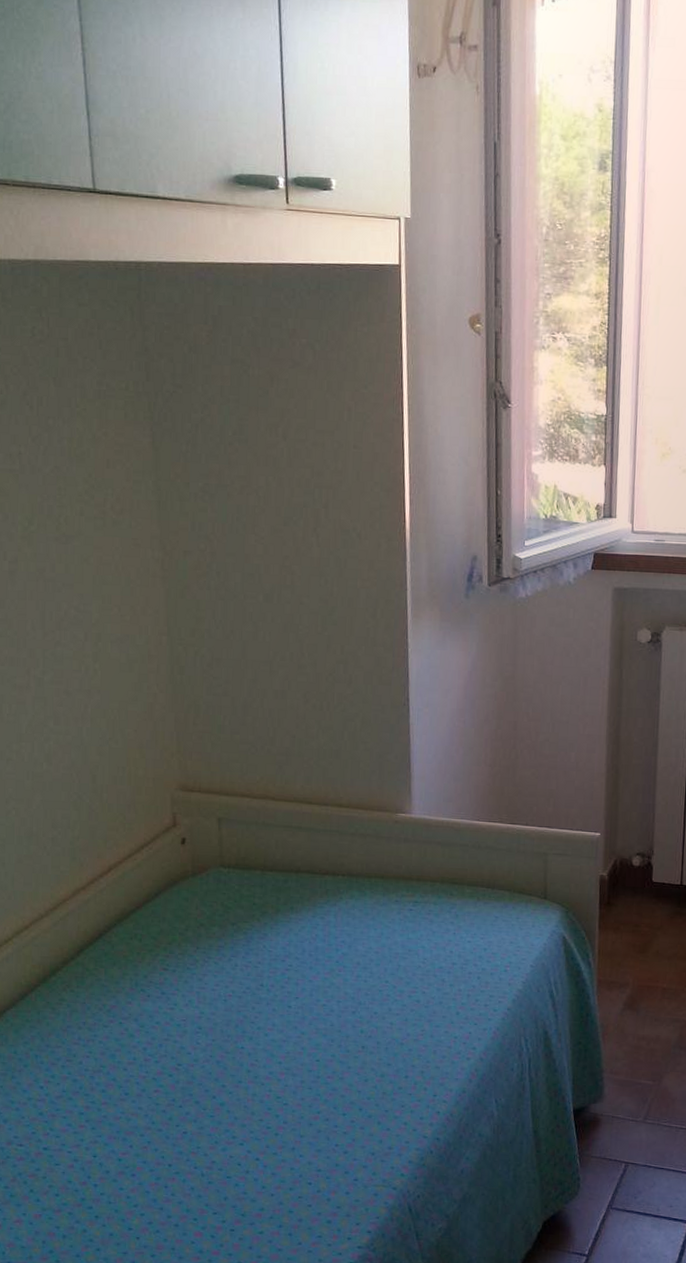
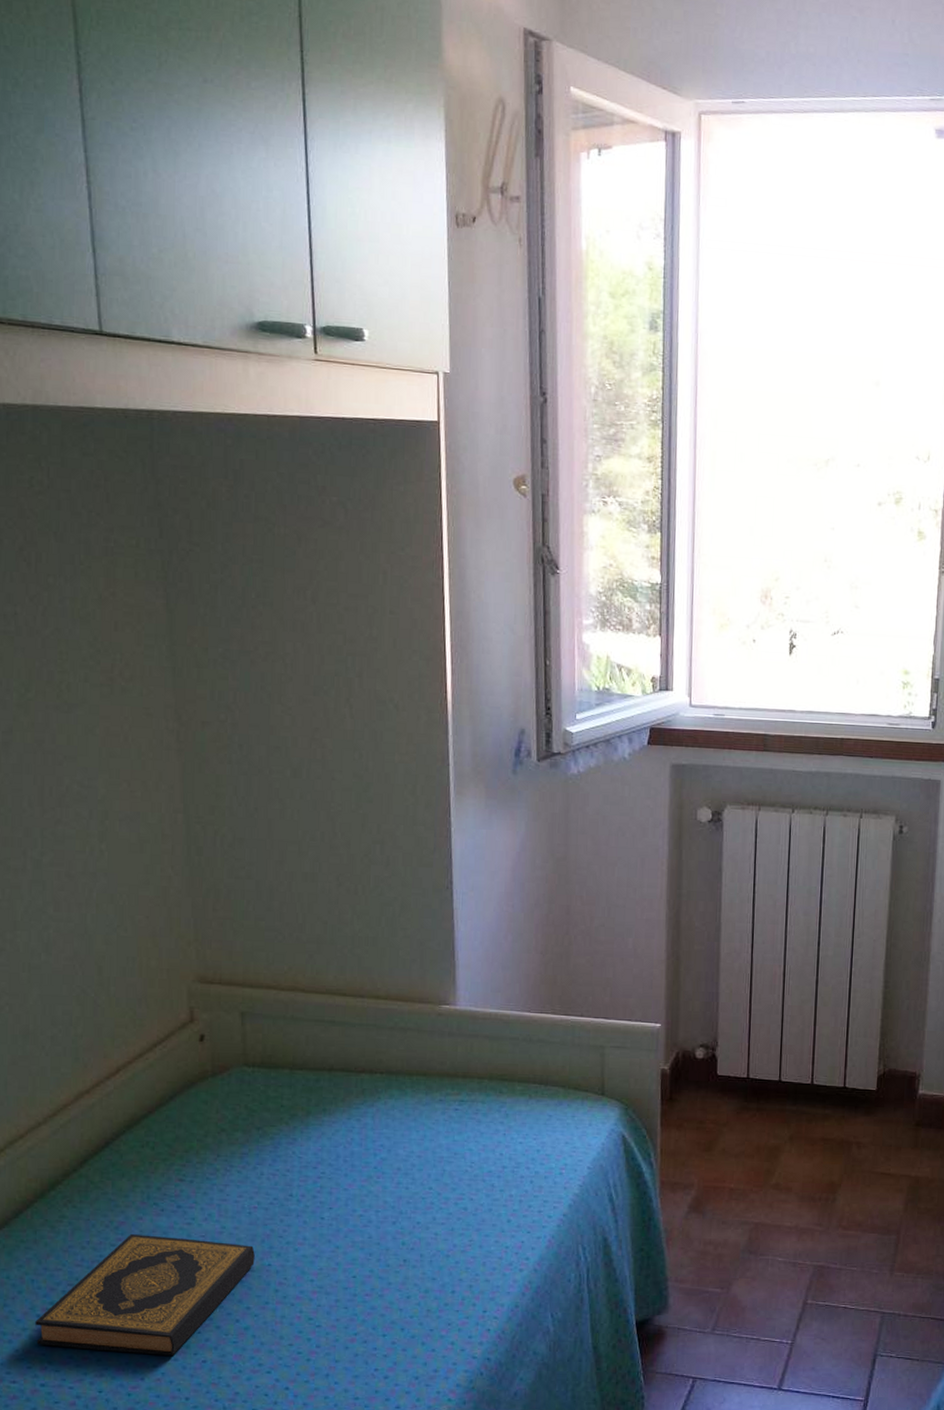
hardback book: none [39,1017,230,1126] -> present [35,1234,255,1355]

